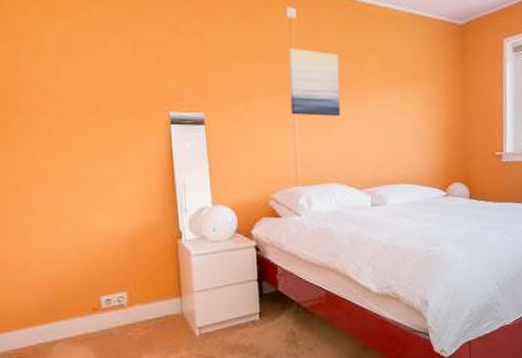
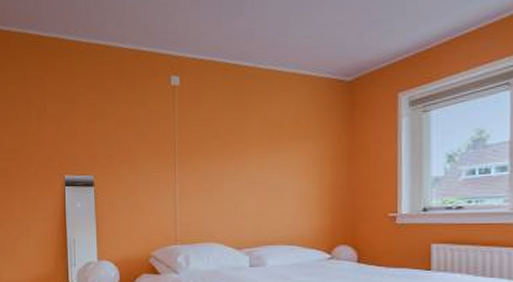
wall art: present [289,47,341,116] -> none [172,113,221,177]

